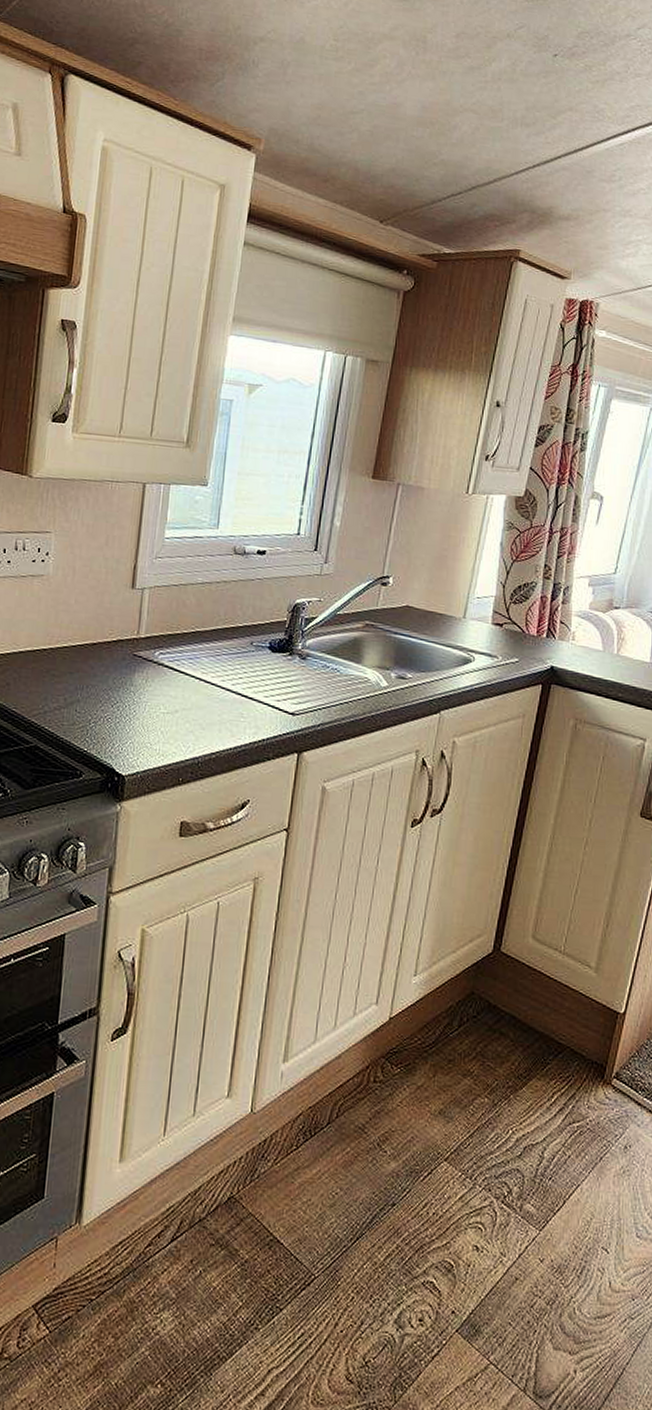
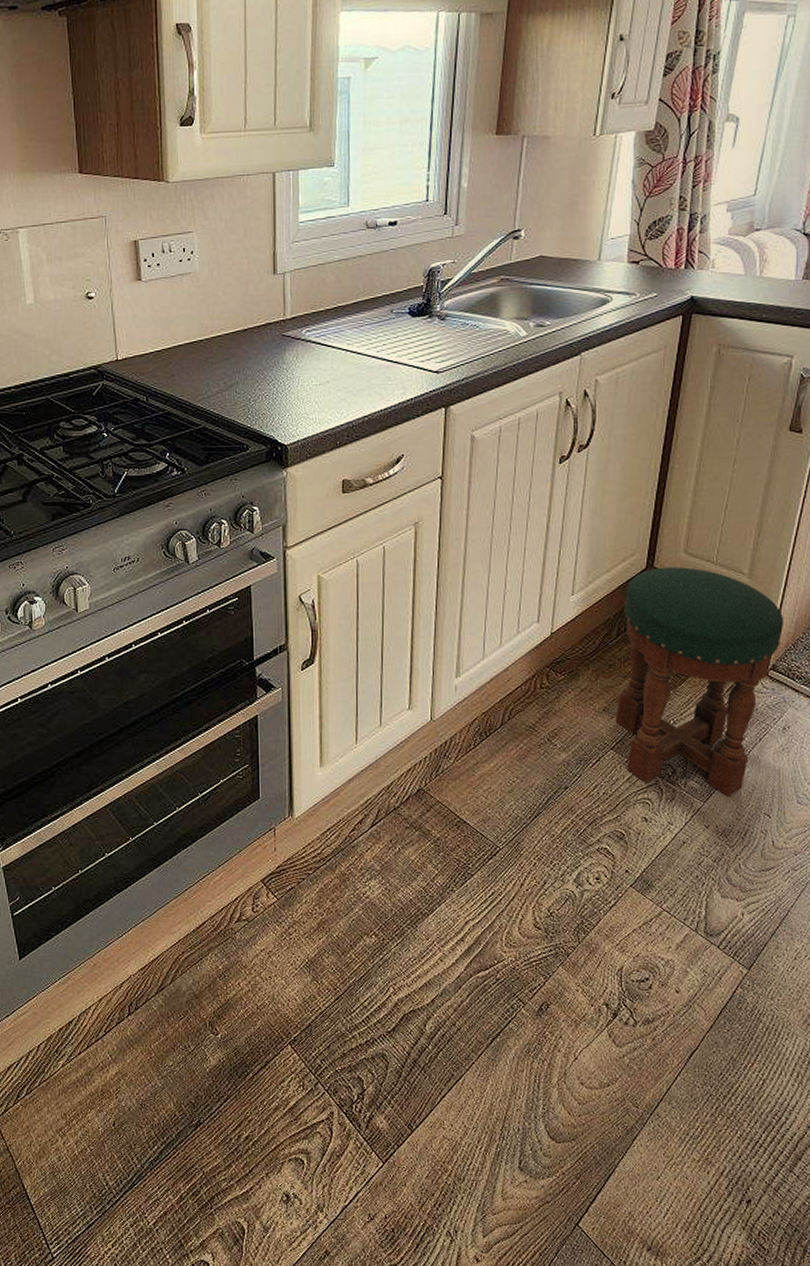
stool: none [451,952,629,1225] -> present [615,567,784,796]

